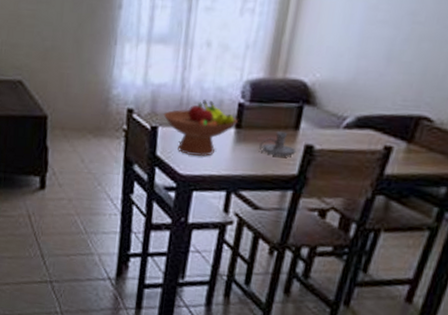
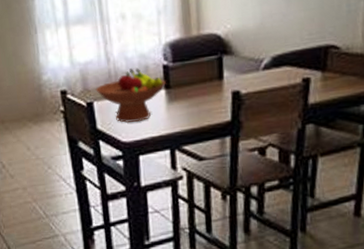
candle holder: present [259,131,296,157] -> none [190,84,225,108]

